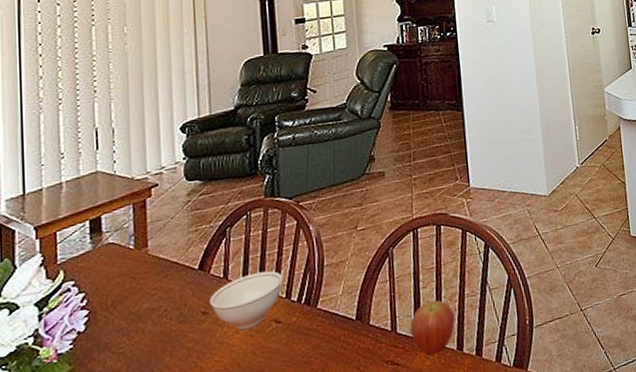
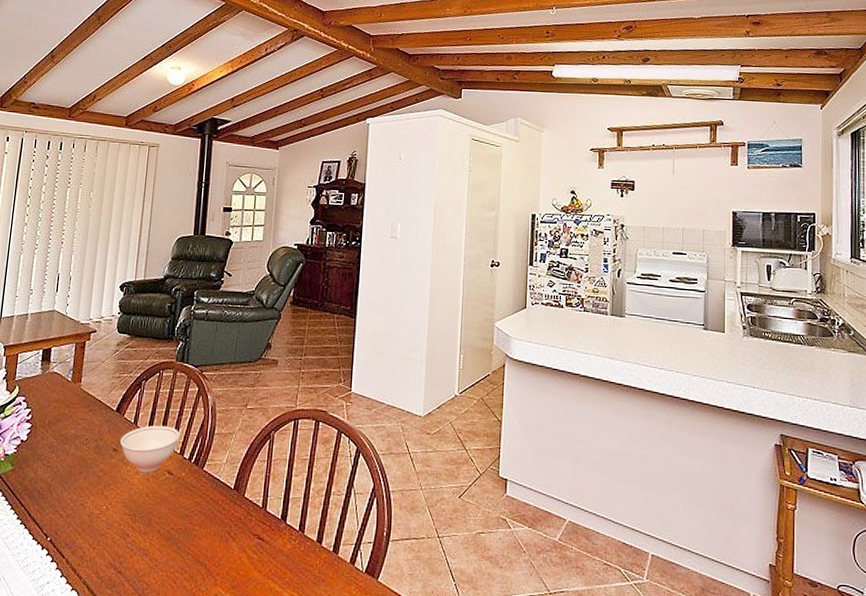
fruit: present [410,300,455,355] -> none [278,490,319,540]

